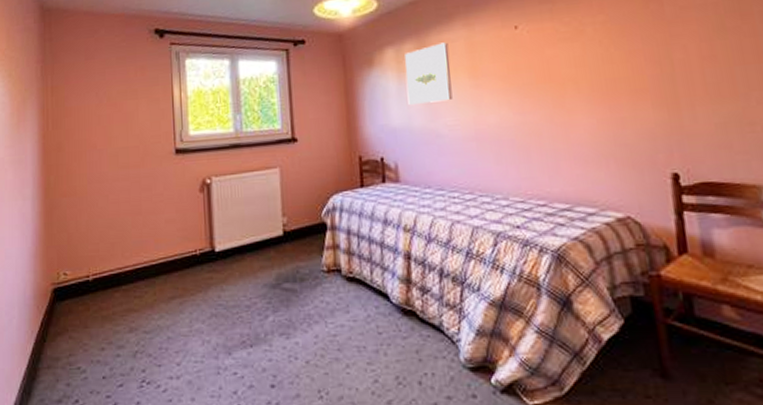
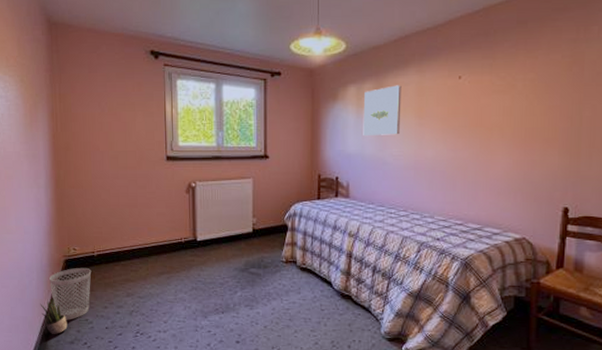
potted plant: none [21,339,54,392] -> present [40,297,68,335]
wastebasket: none [34,298,86,370] -> present [49,268,92,320]

